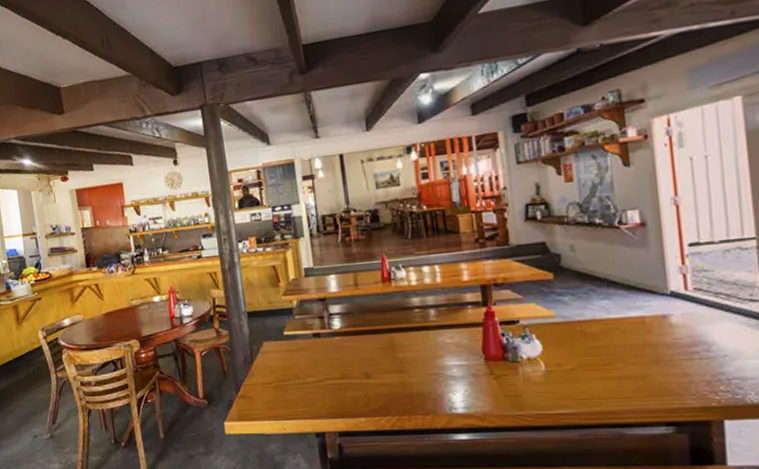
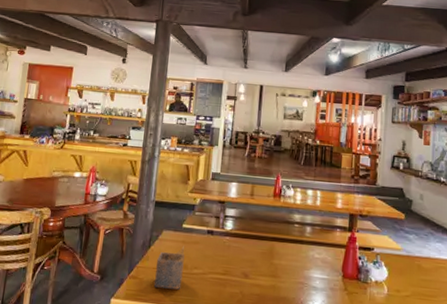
napkin holder: none [263,355,297,403] -> present [153,246,185,290]

